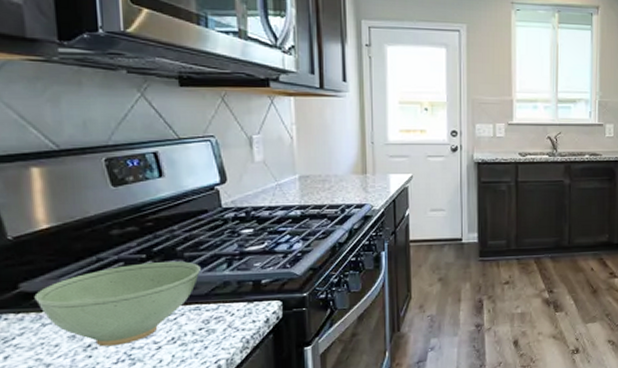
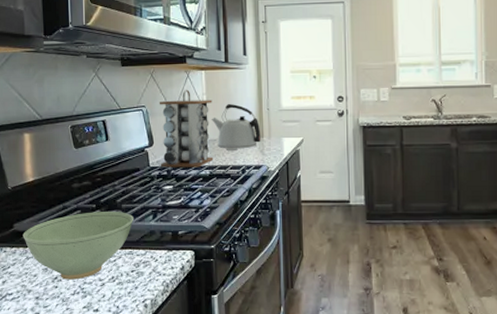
spice rack: none [233,117,306,209] -> present [159,89,214,169]
kettle: none [303,135,364,188] -> present [212,103,261,150]

